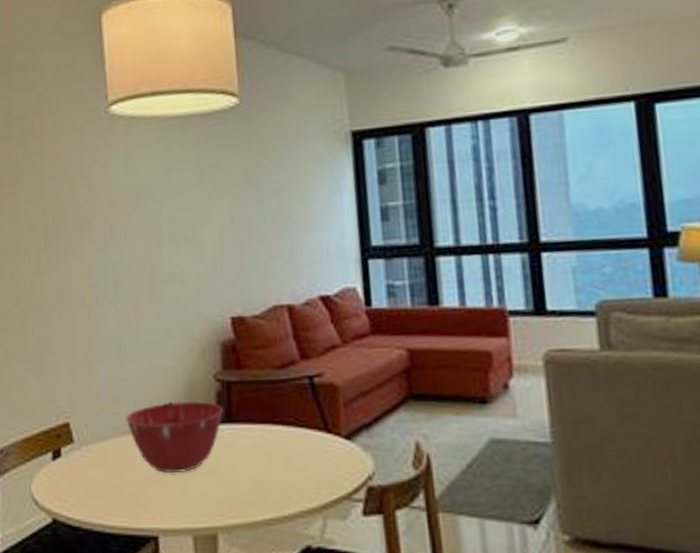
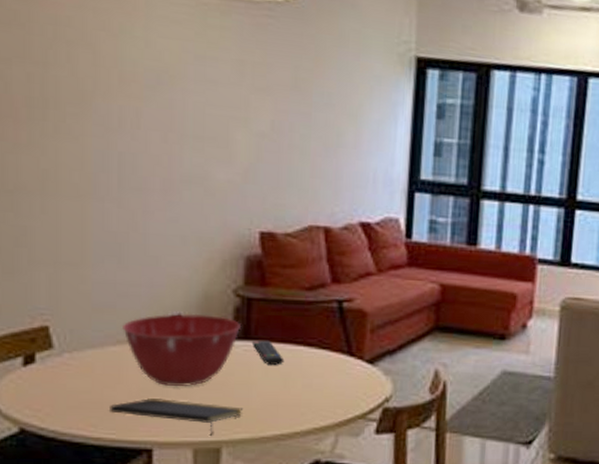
notepad: none [120,486,234,522] -> present [110,398,244,436]
remote control: none [234,422,266,447] -> present [251,340,285,365]

